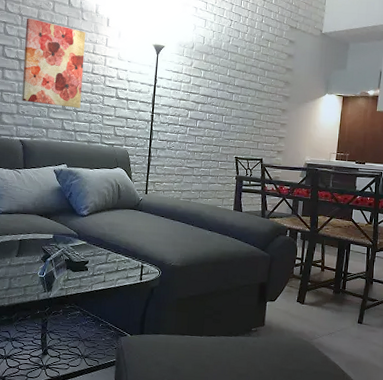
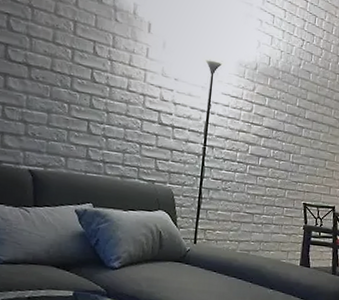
wall art: present [21,18,86,108] -> none [31,11,120,134]

